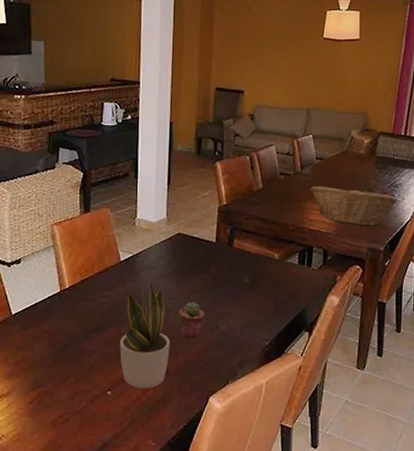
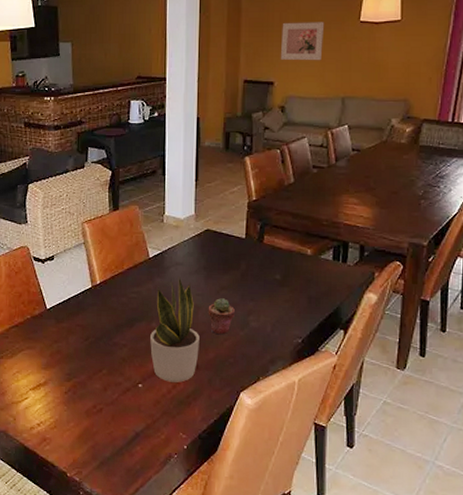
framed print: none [251,34,291,73] -> present [281,22,325,61]
fruit basket: present [310,186,397,225] -> none [345,177,443,219]

